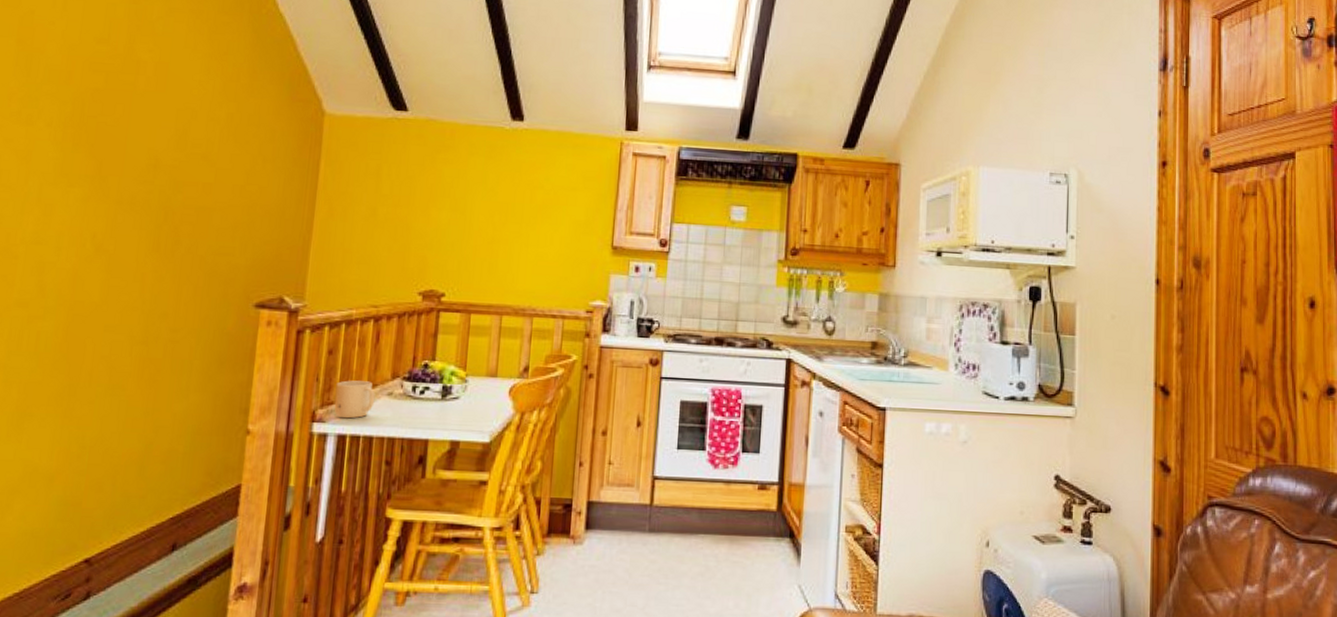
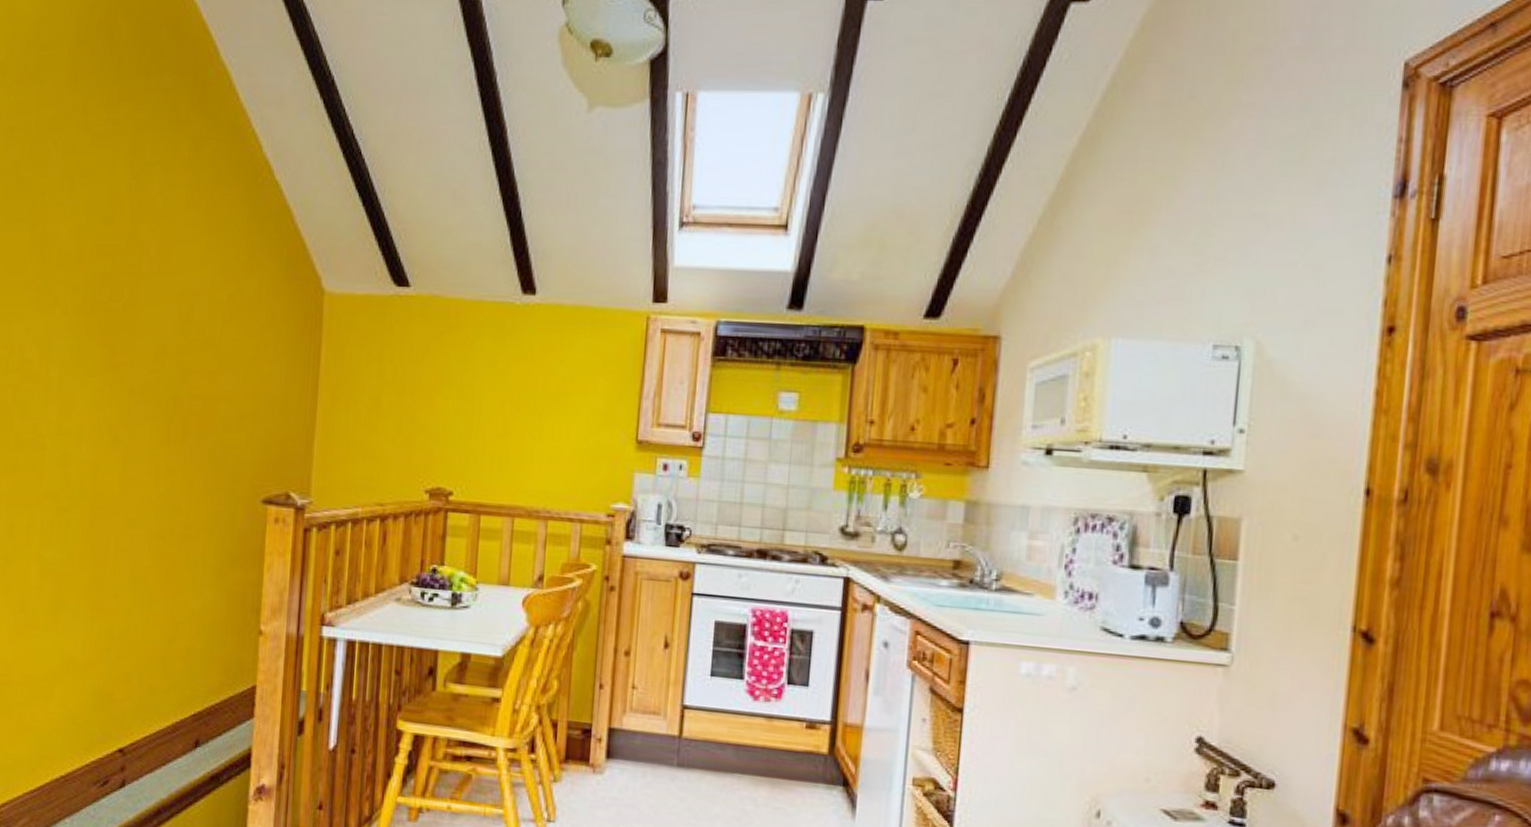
mug: present [334,380,375,419] -> none [342,583,383,624]

